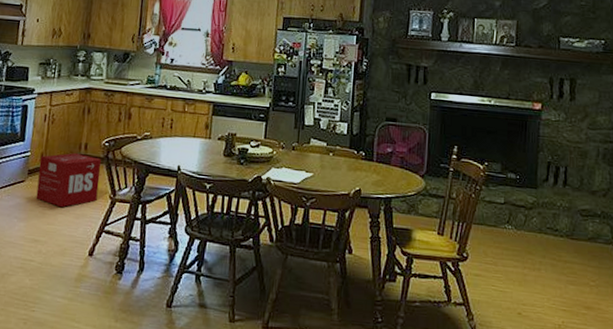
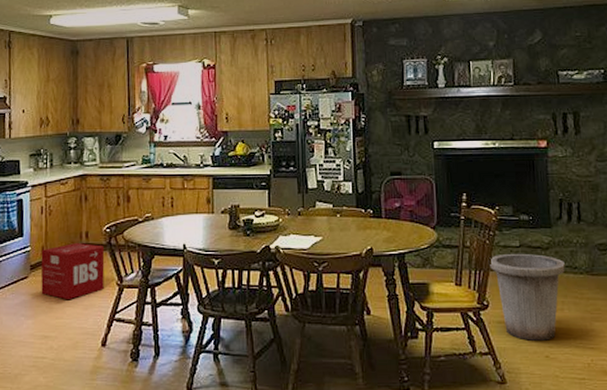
trash can: none [473,209,546,298] -> present [489,253,565,341]

